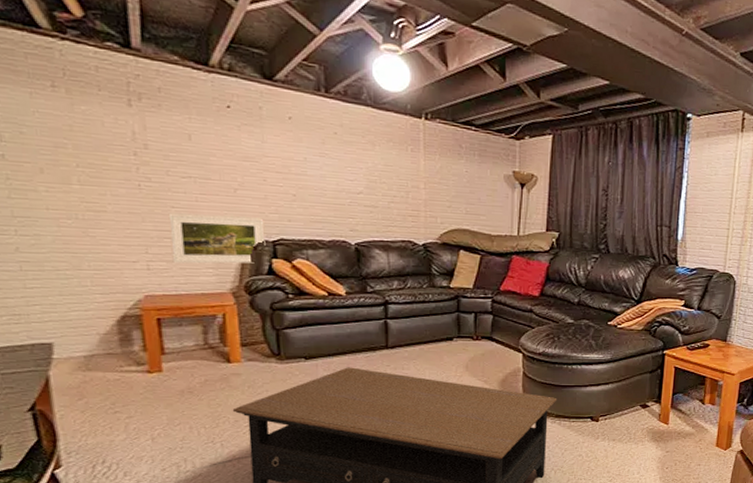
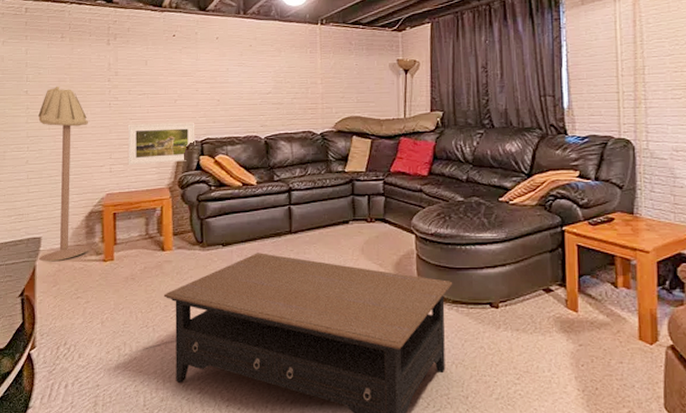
floor lamp: none [27,152,125,372] -> present [38,86,89,262]

